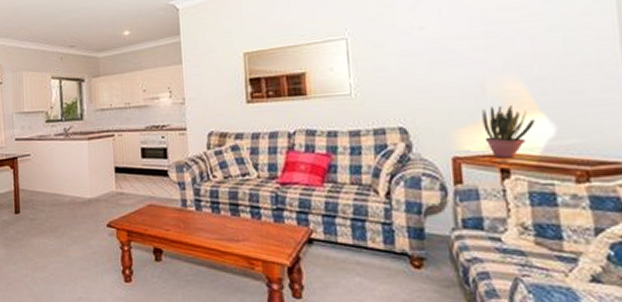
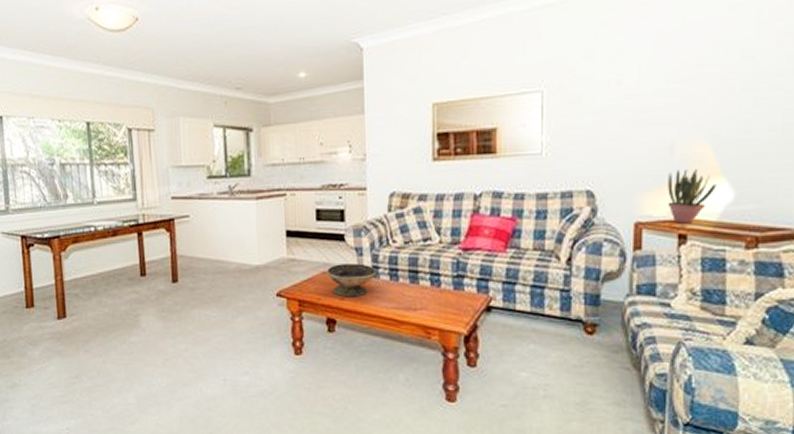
decorative bowl: none [152,197,199,228] -> present [326,263,377,297]

